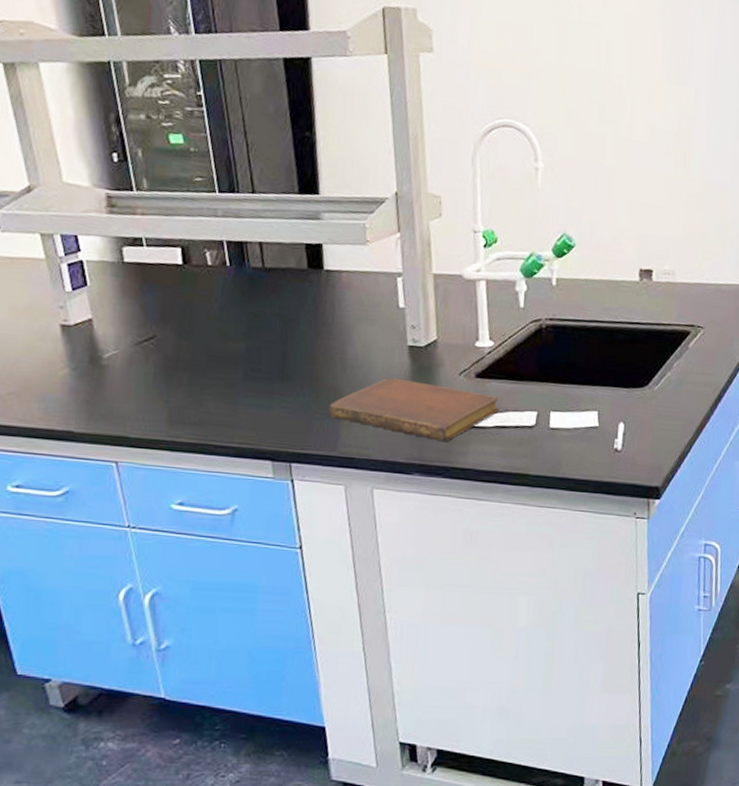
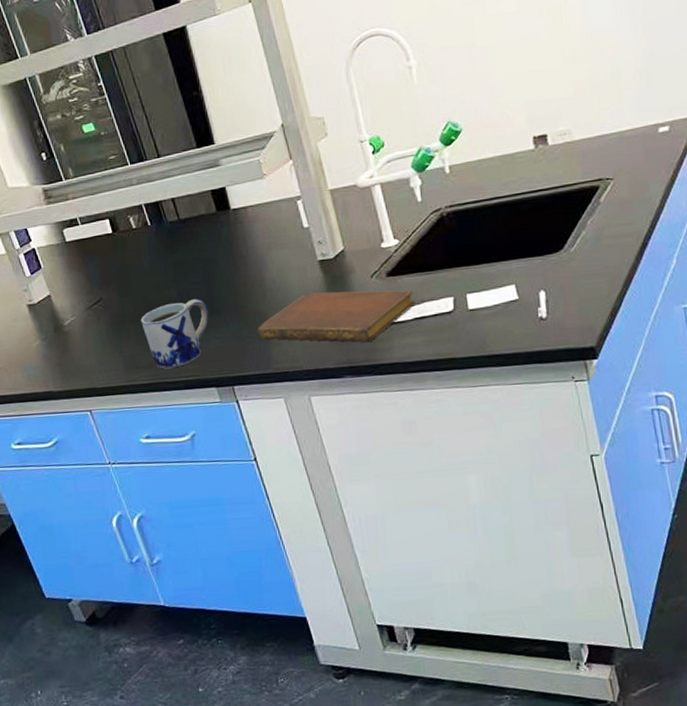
mug: none [197,358,278,431] -> present [141,299,209,369]

